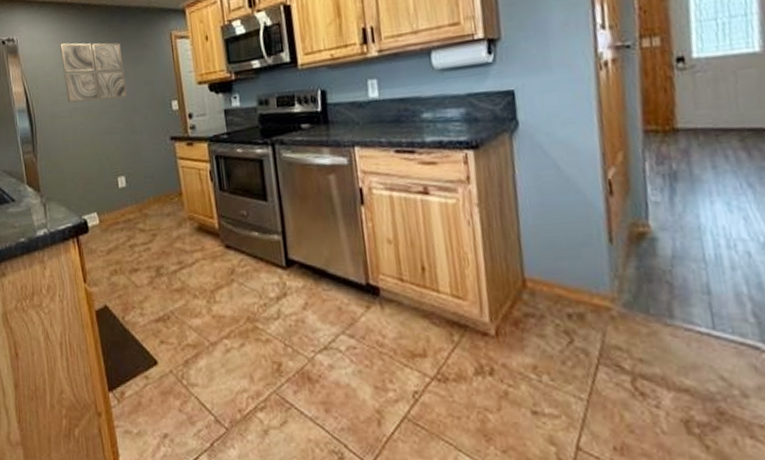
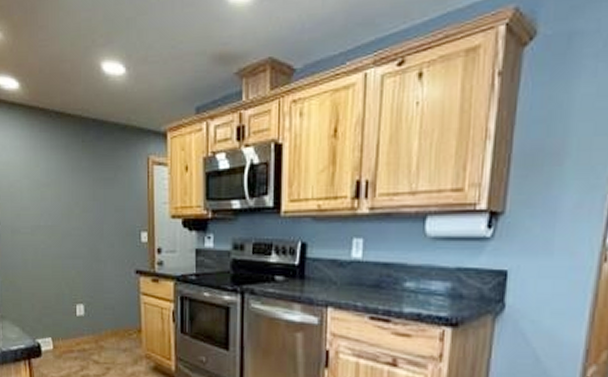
wall art: present [60,42,127,103] -> none [27,152,94,222]

